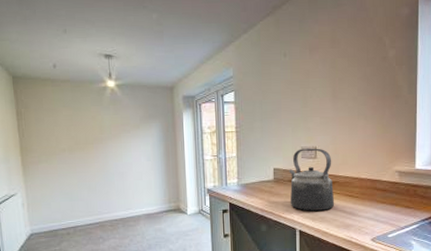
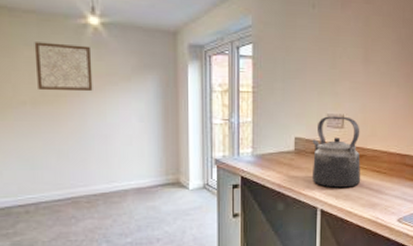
wall art: none [69,103,112,140] -> present [34,42,93,92]

